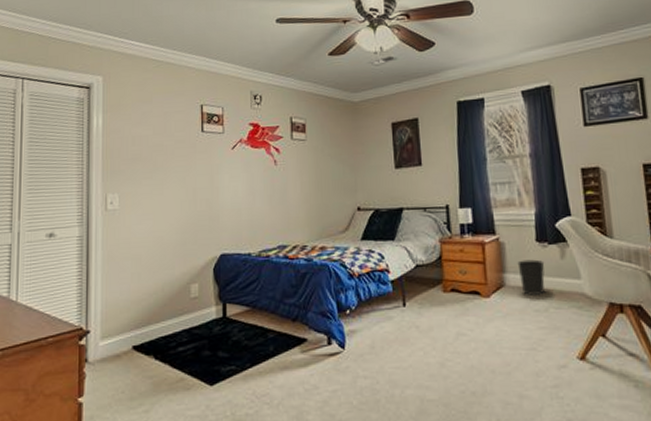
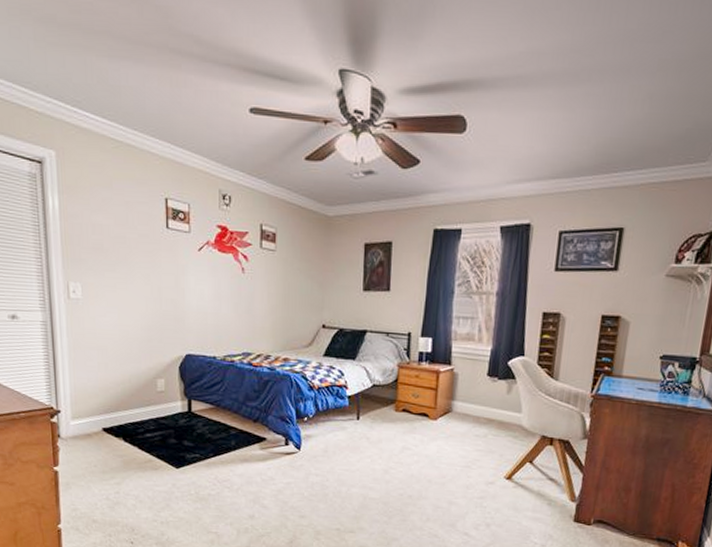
wastebasket: present [517,259,545,295] -> none [466,391,492,423]

